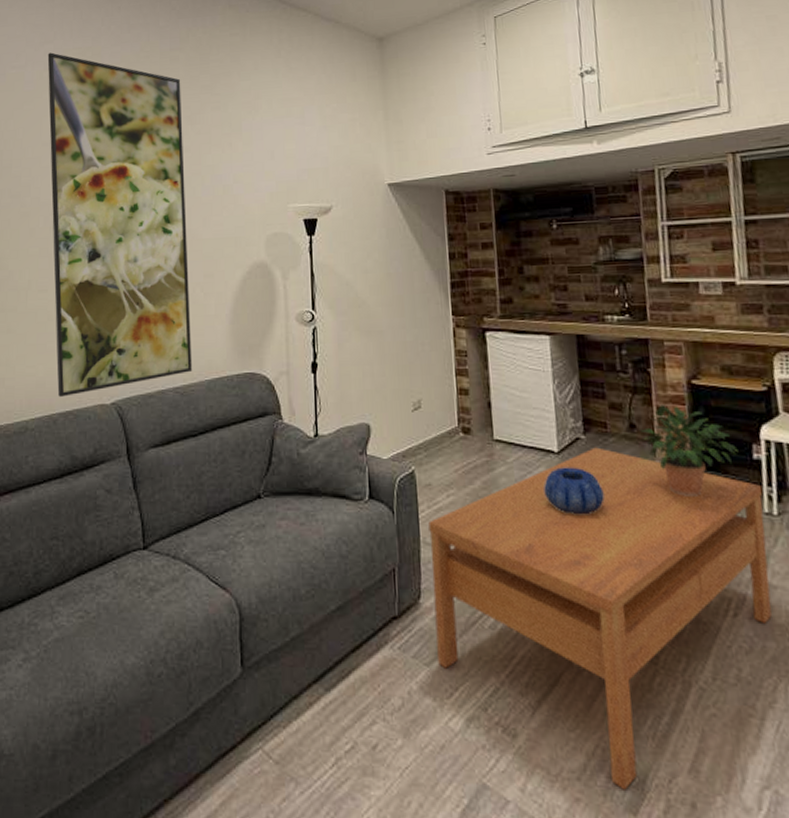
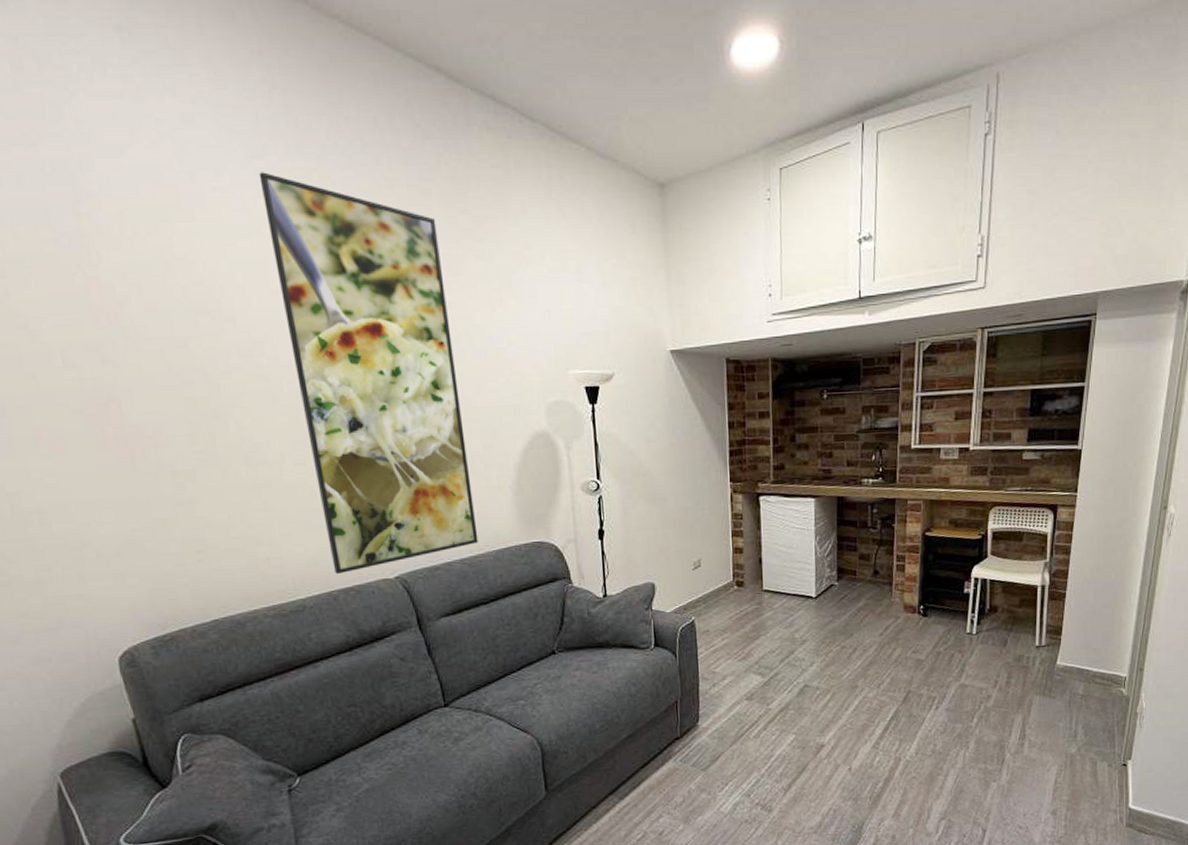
coffee table: present [428,447,772,790] -> none [706,591,968,835]
decorative bowl: present [544,467,605,514] -> none [802,608,850,645]
potted plant: present [636,404,738,496] -> none [878,553,954,625]

